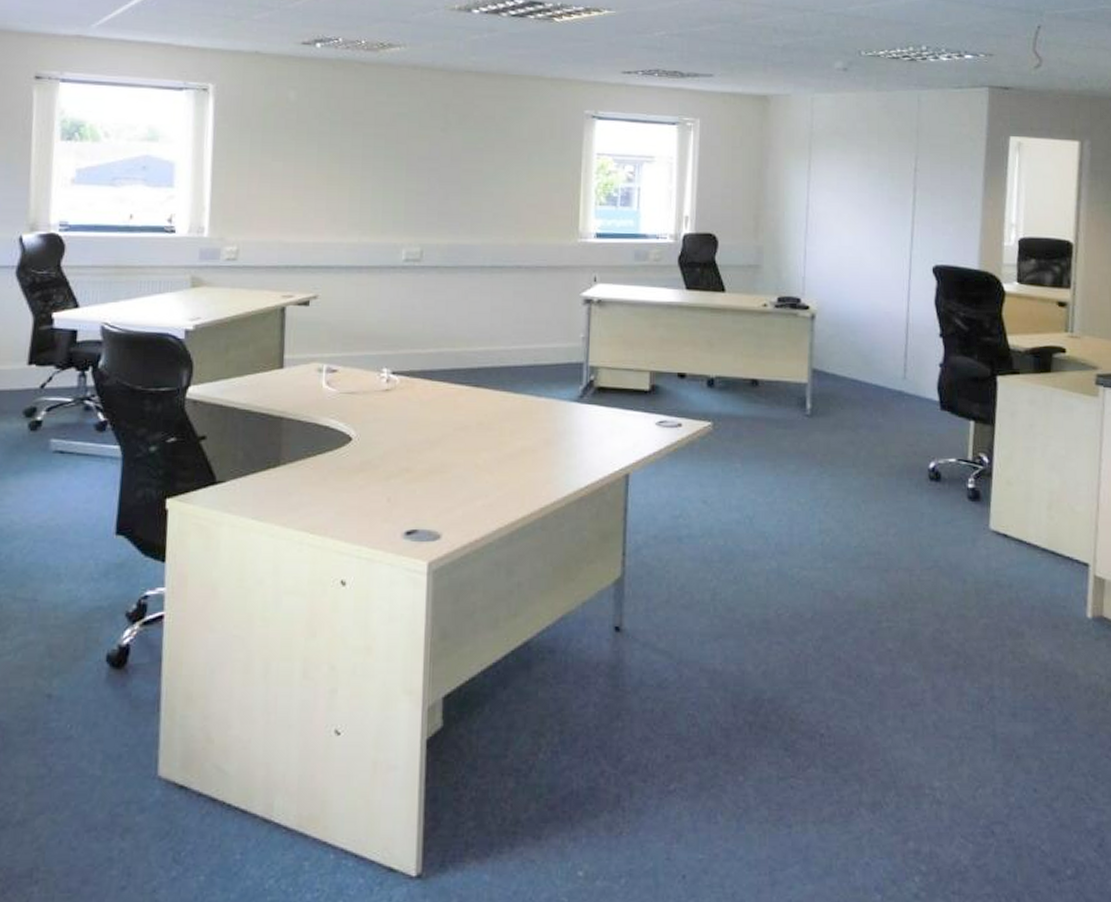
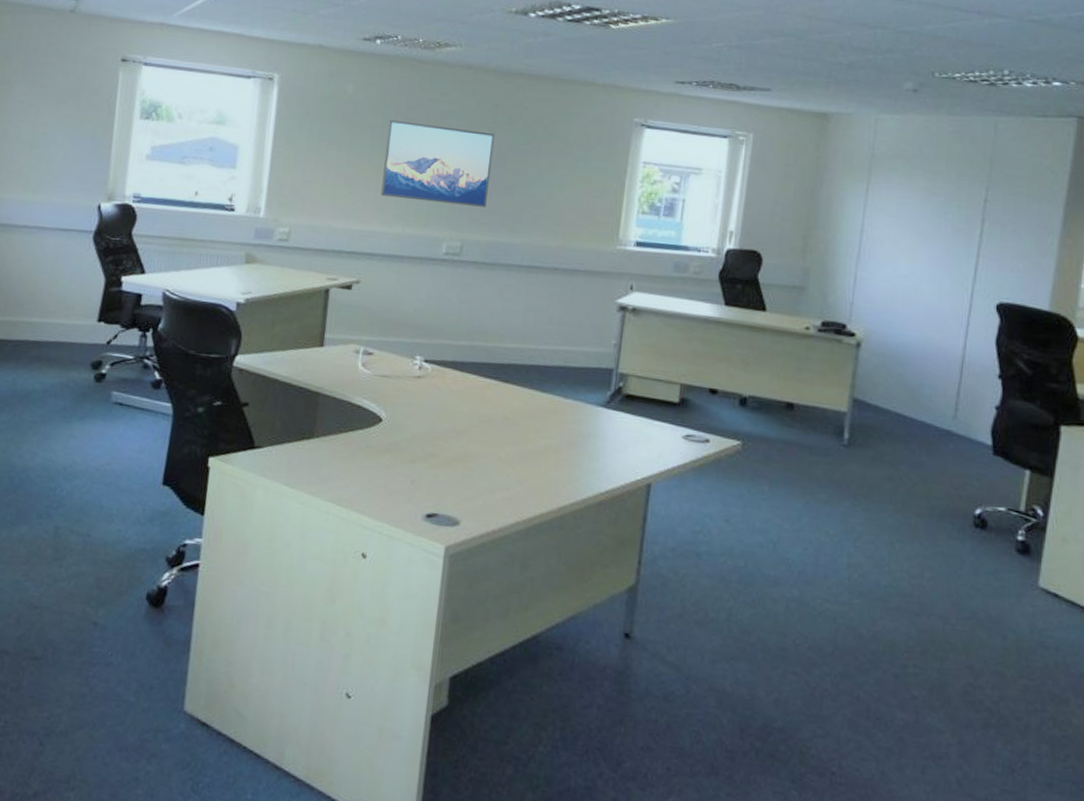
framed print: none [333,126,447,210] -> present [381,120,495,207]

